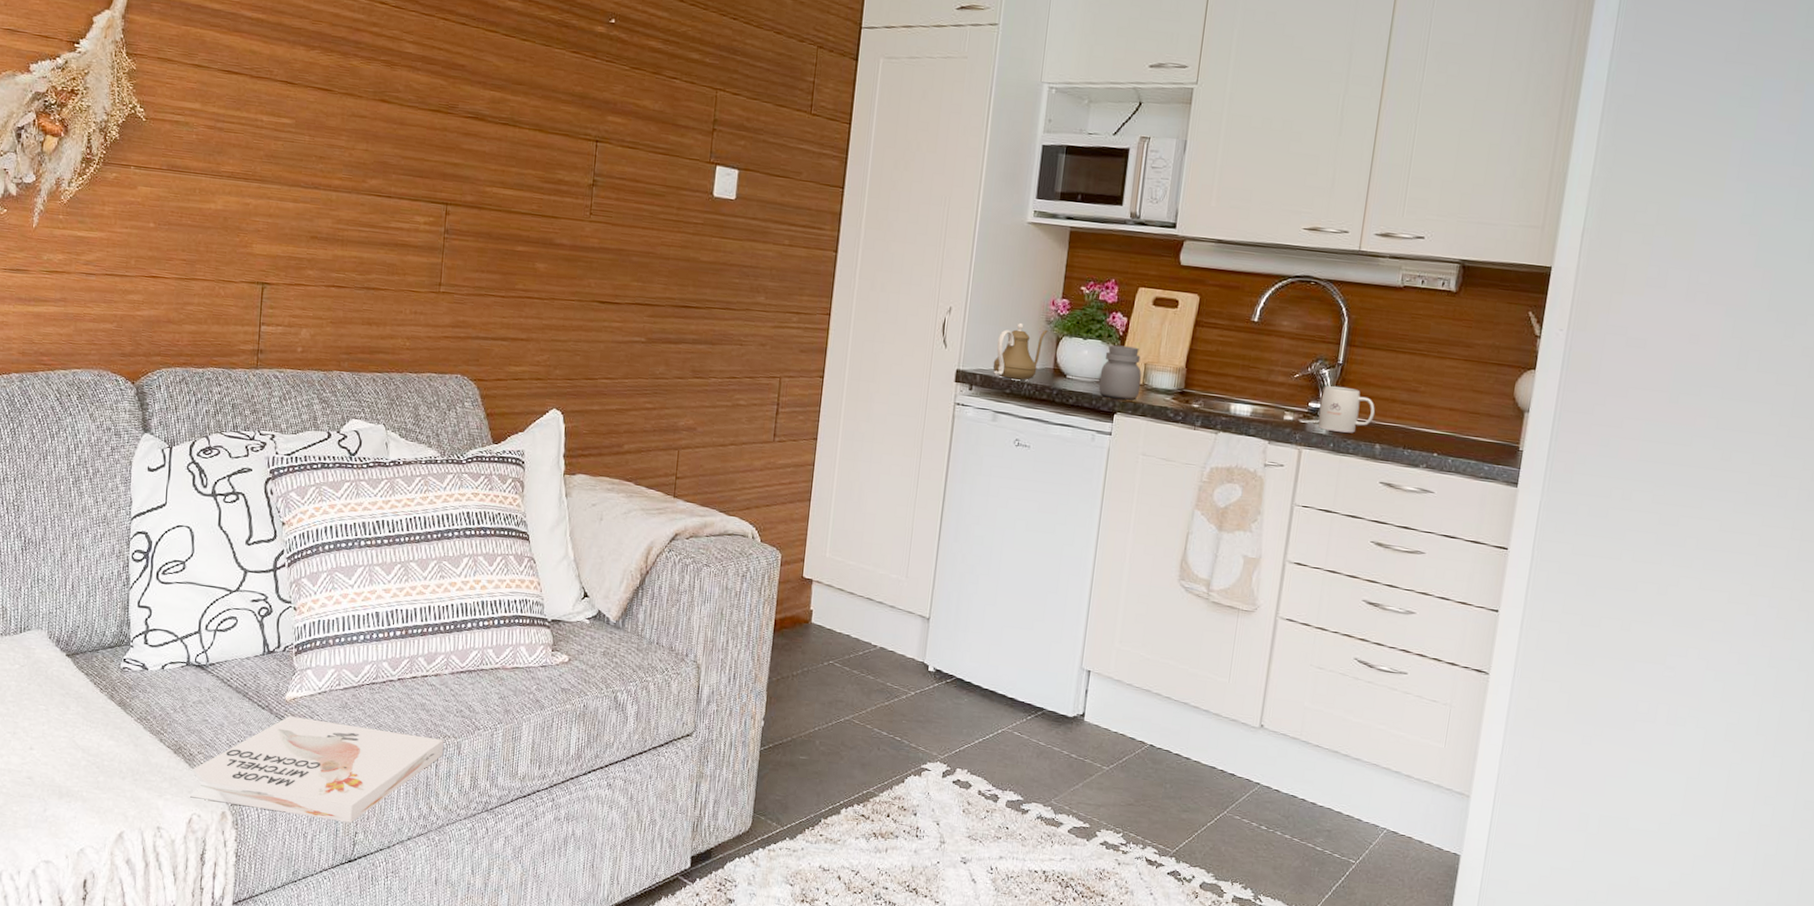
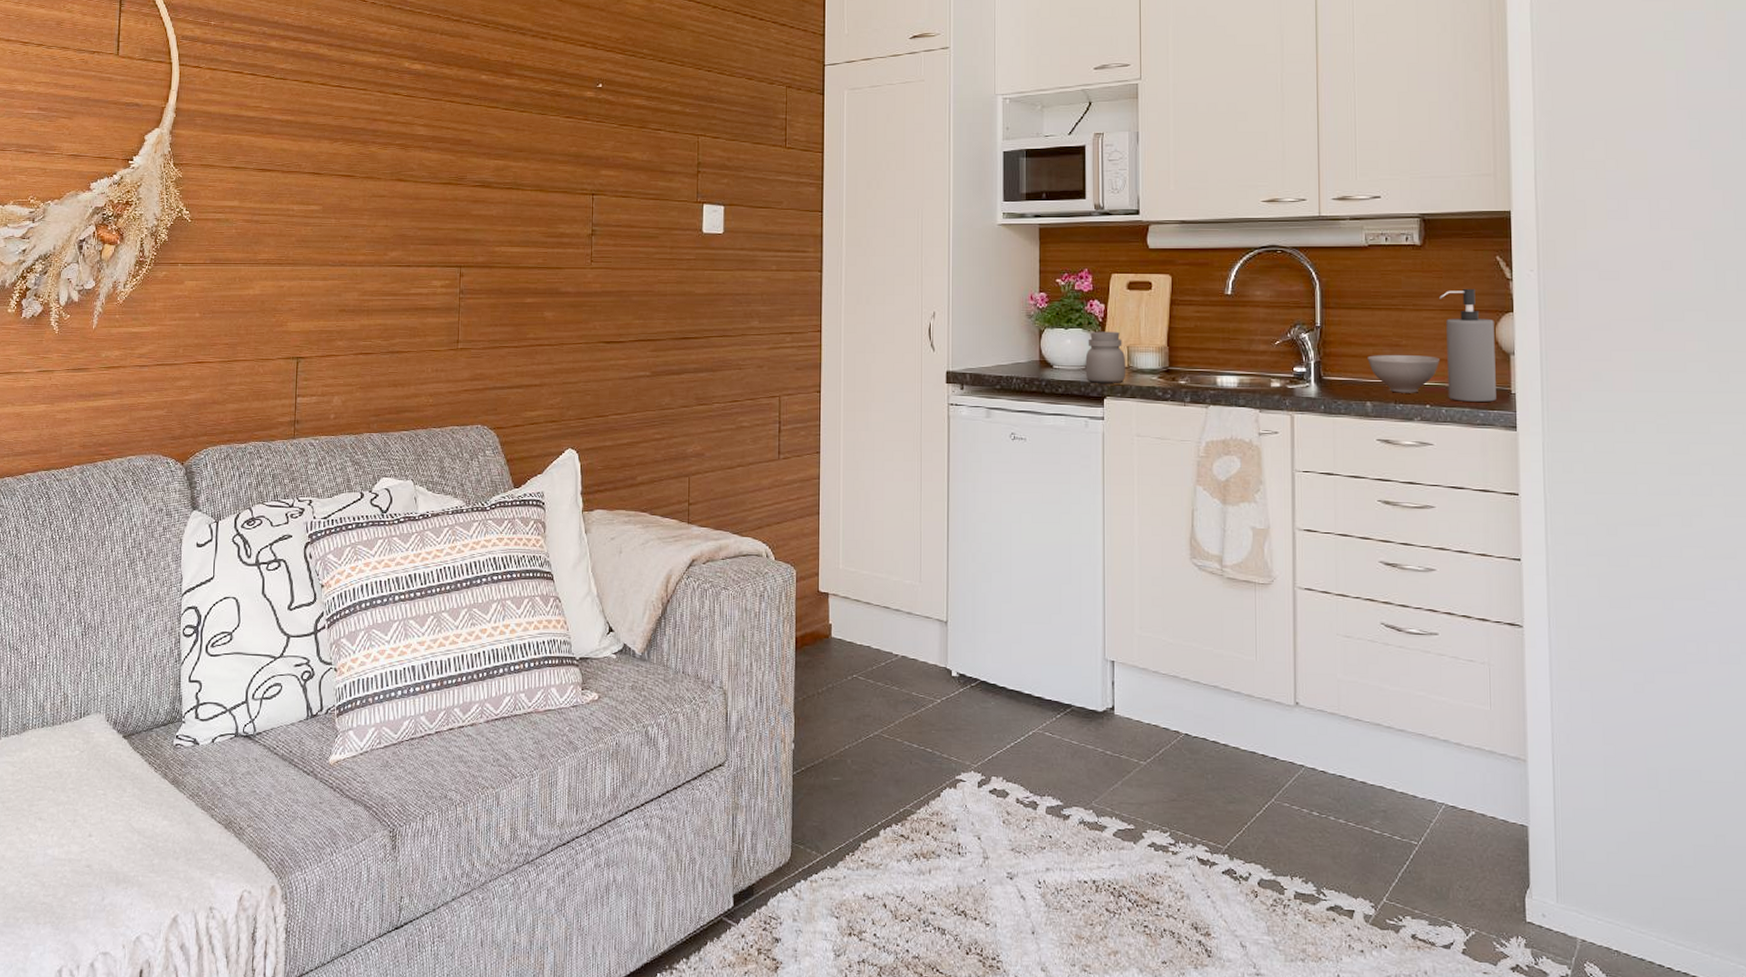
book: present [188,715,444,823] -> none [238,779,482,887]
teapot: present [992,322,1048,381] -> none [981,319,1030,376]
mug: present [1318,386,1375,434] -> none [1305,348,1360,395]
bowl: none [1383,398,1456,441] -> present [1367,354,1441,393]
soap dispenser: none [1457,340,1515,457] -> present [1439,288,1496,403]

